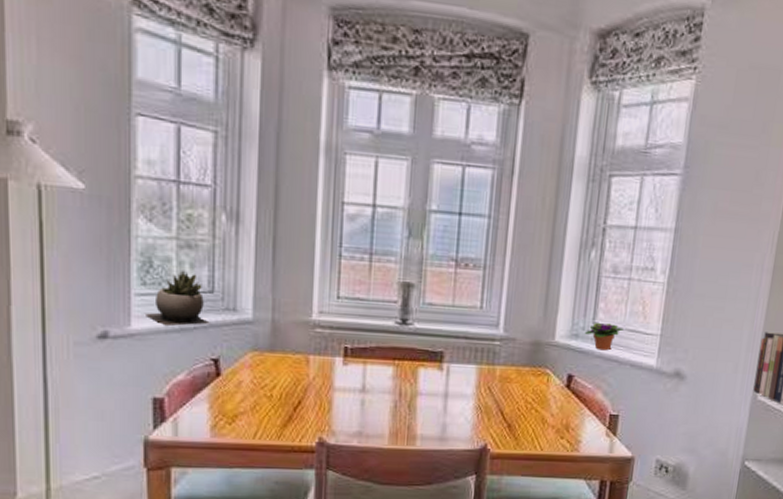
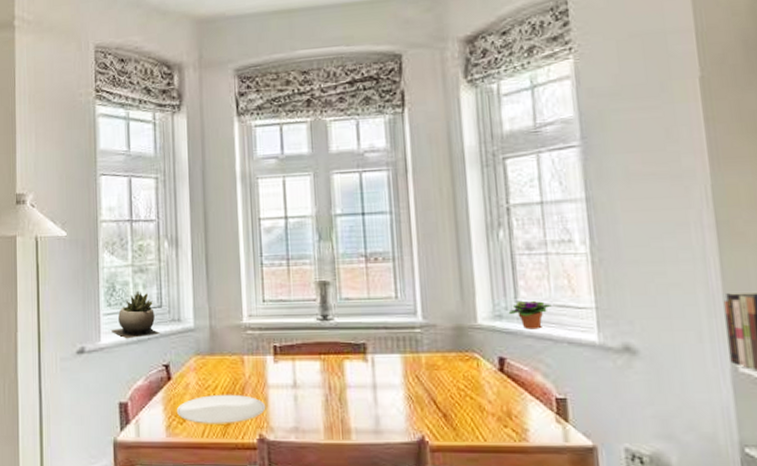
plate: none [224,394,330,426] -> present [176,394,266,424]

